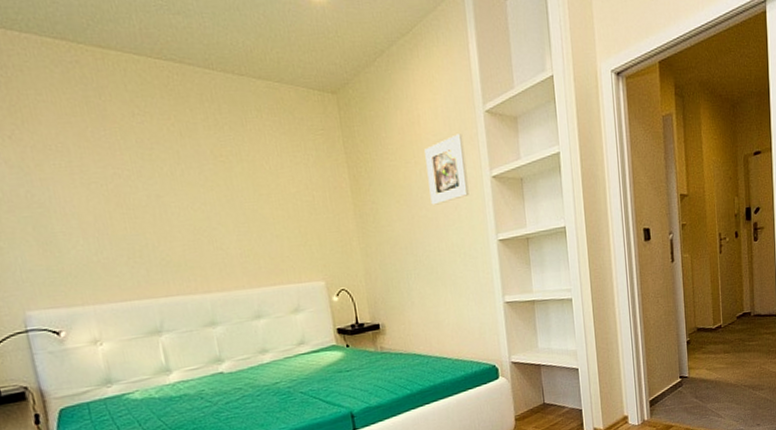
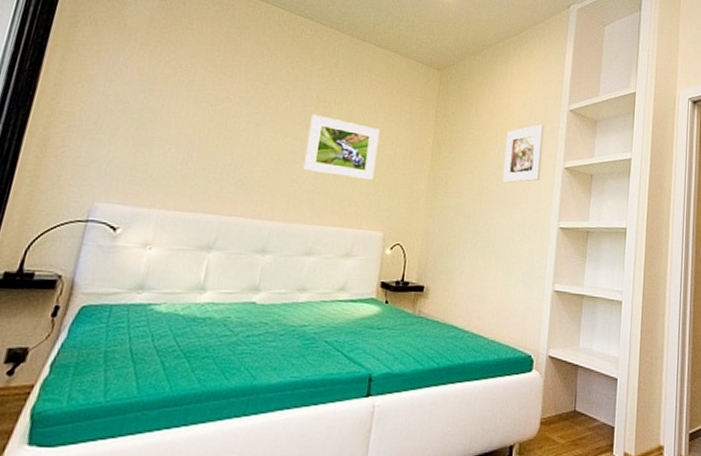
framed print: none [212,172,299,236] -> present [303,114,380,181]

